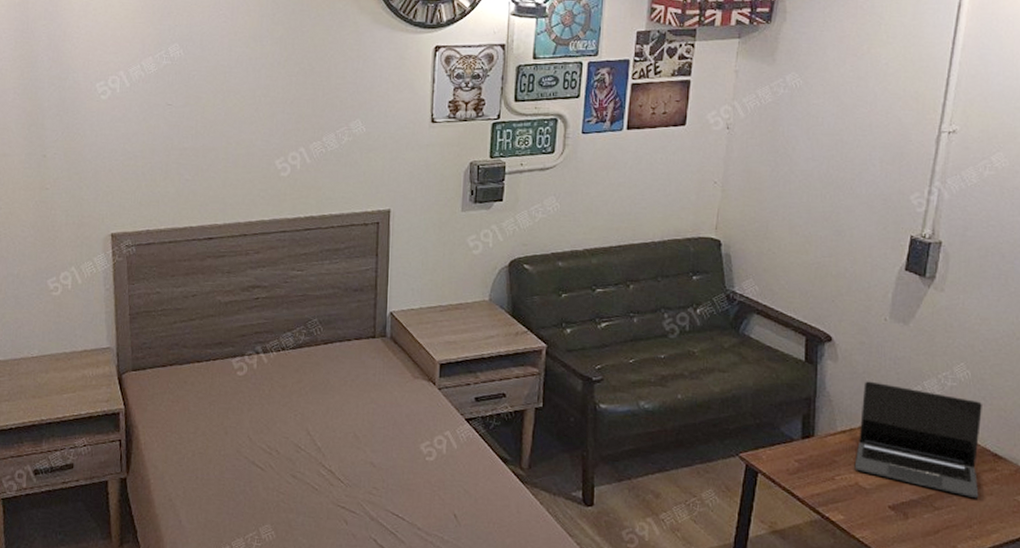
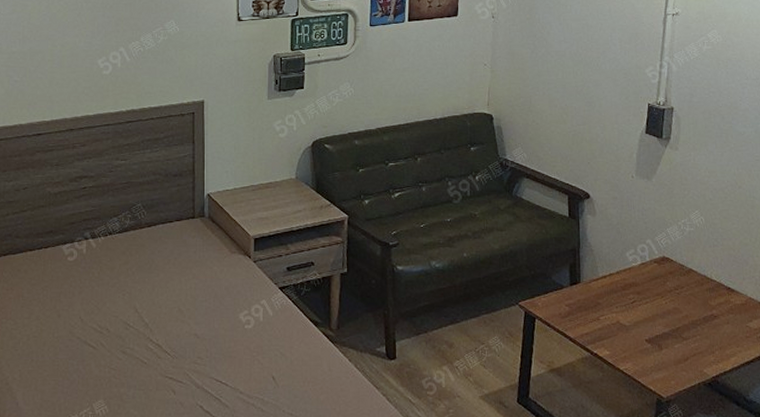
laptop: present [854,381,982,499] -> none [615,231,718,328]

